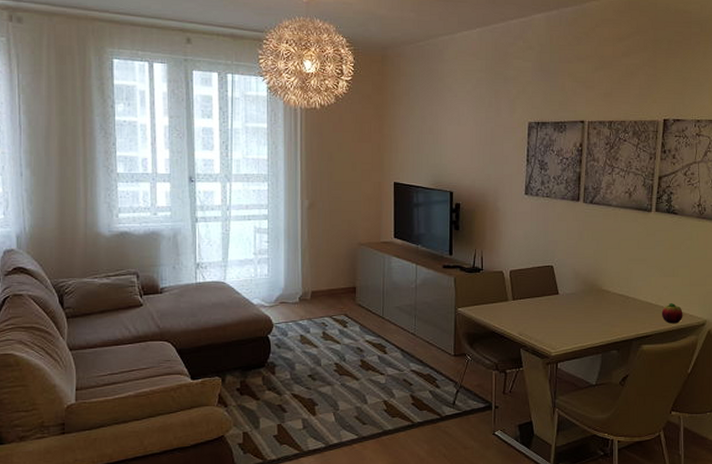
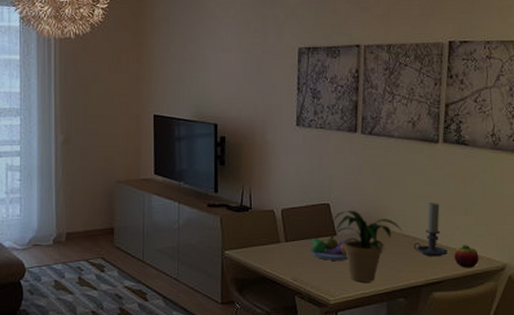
fruit bowl: none [534,294,568,317] -> present [310,234,348,260]
potted plant: none [555,272,617,336] -> present [332,210,402,282]
candle holder: none [626,265,656,314] -> present [413,202,447,257]

